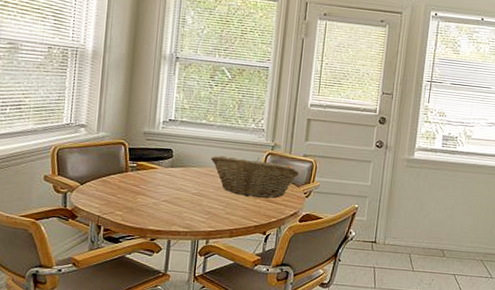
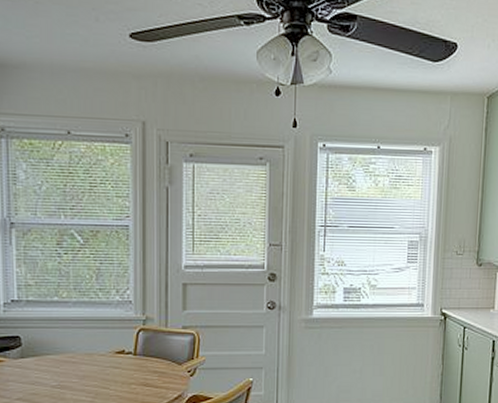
fruit basket: present [210,155,300,199] -> none [69,334,180,382]

